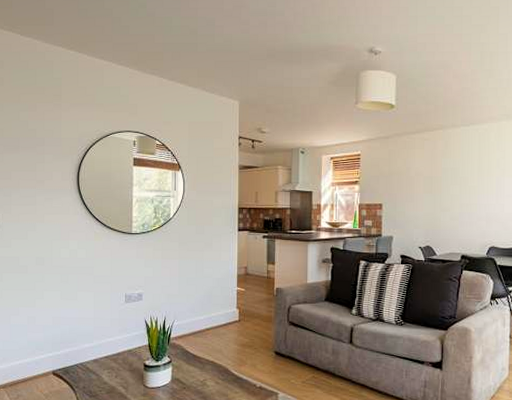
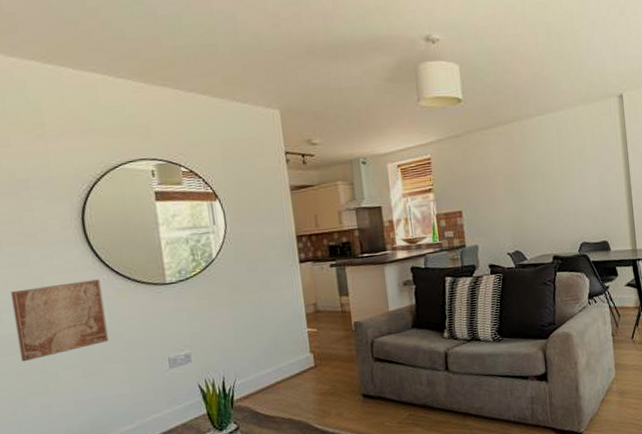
wall art: none [19,222,84,280] -> present [10,279,109,362]

